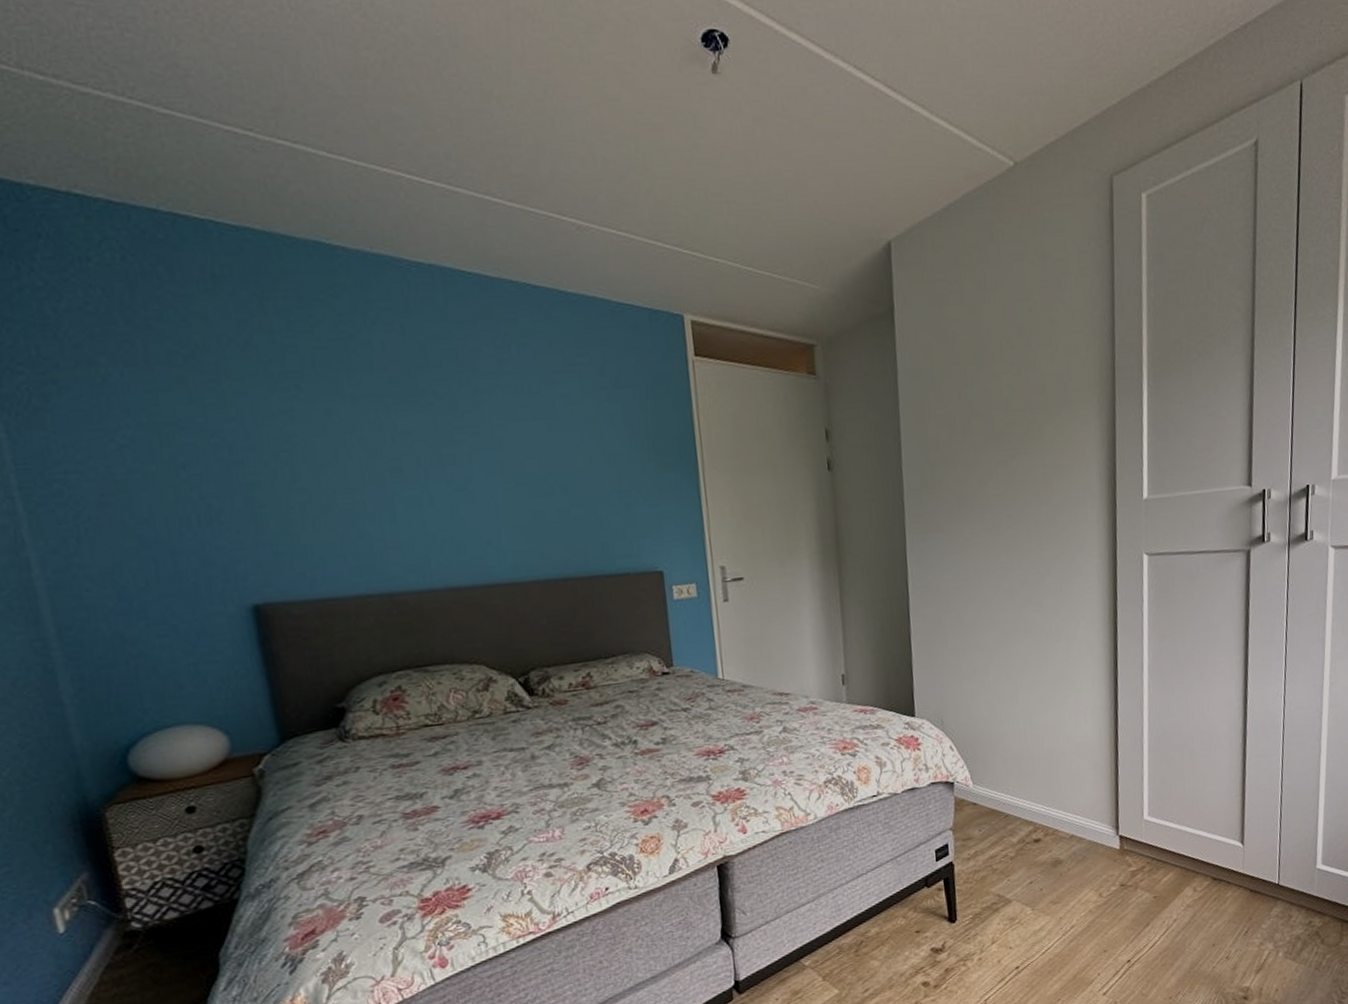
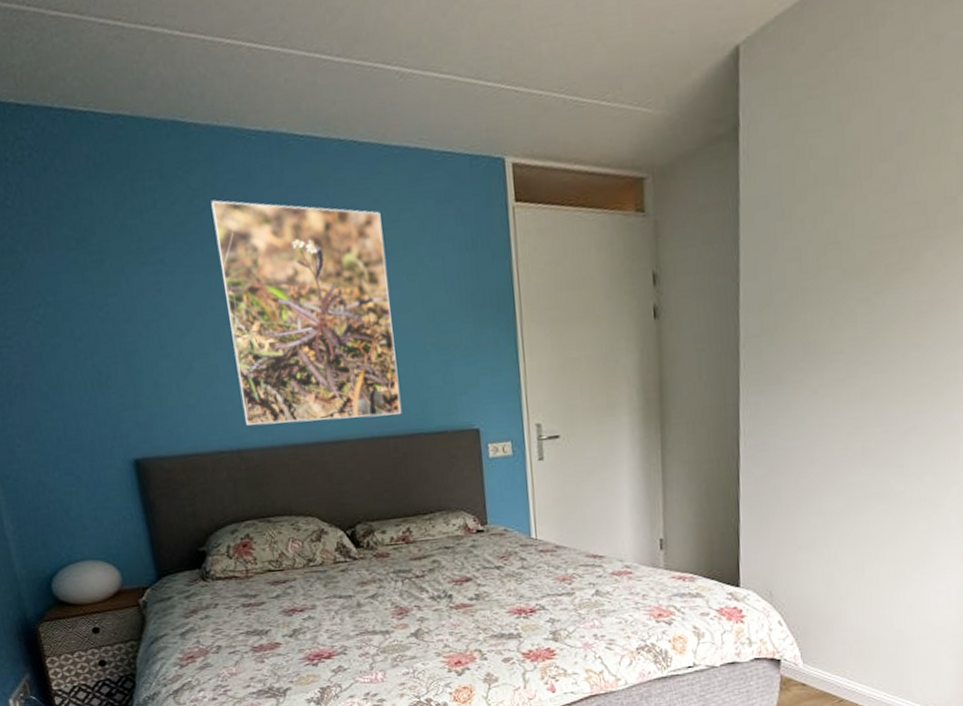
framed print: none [360,327,581,567] -> present [211,200,402,426]

